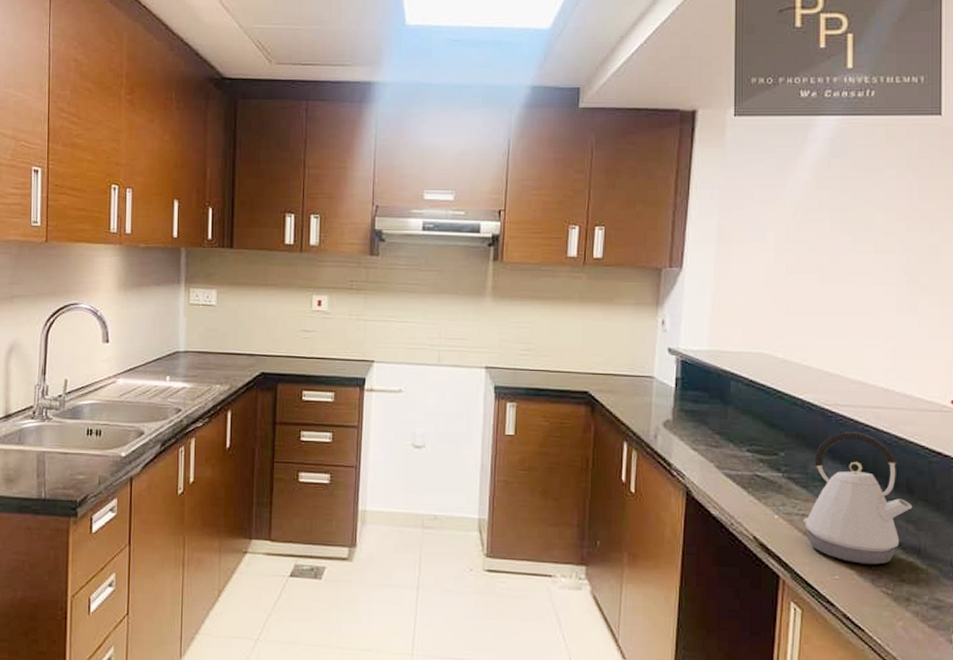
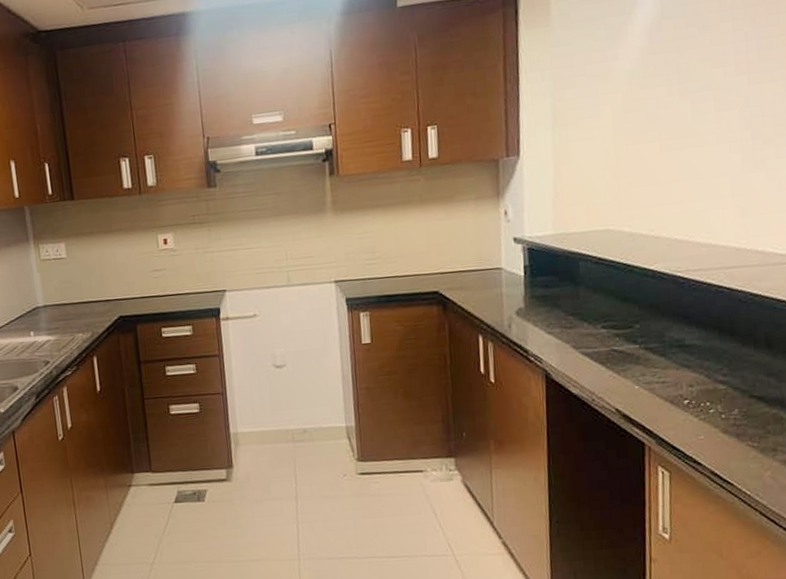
kettle: present [803,432,913,565] -> none [664,294,773,422]

